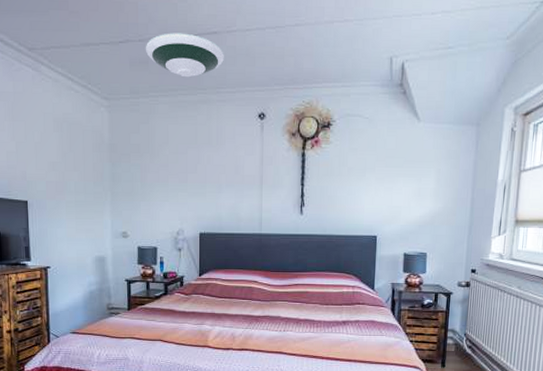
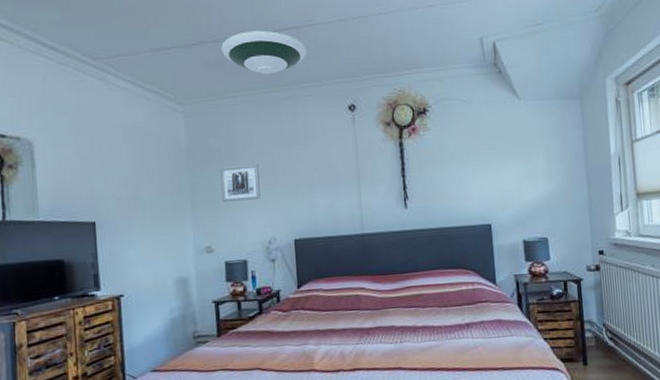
wall art: none [138,161,172,195] -> present [220,164,261,203]

